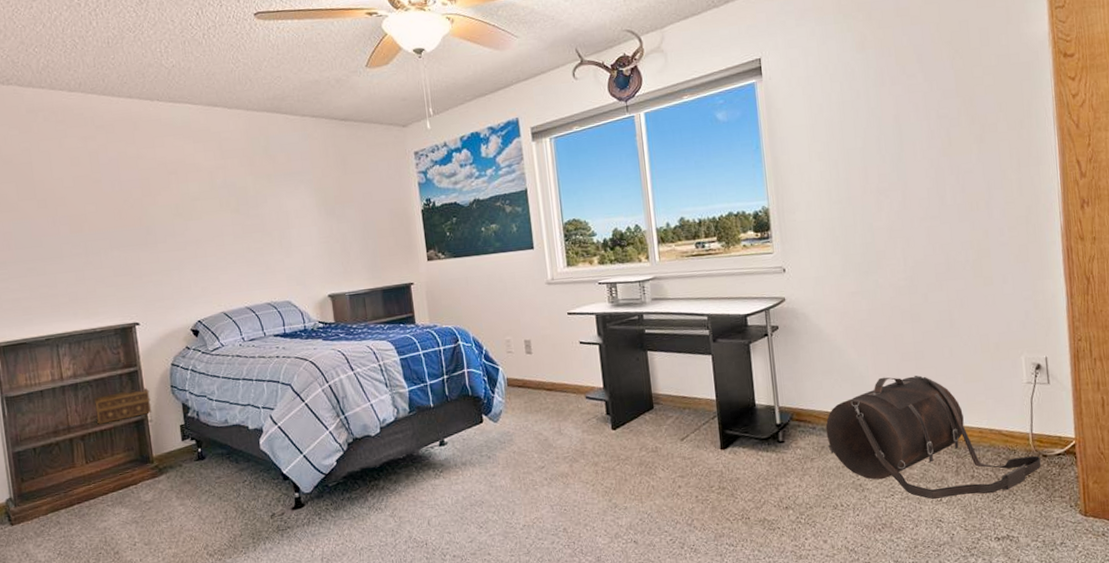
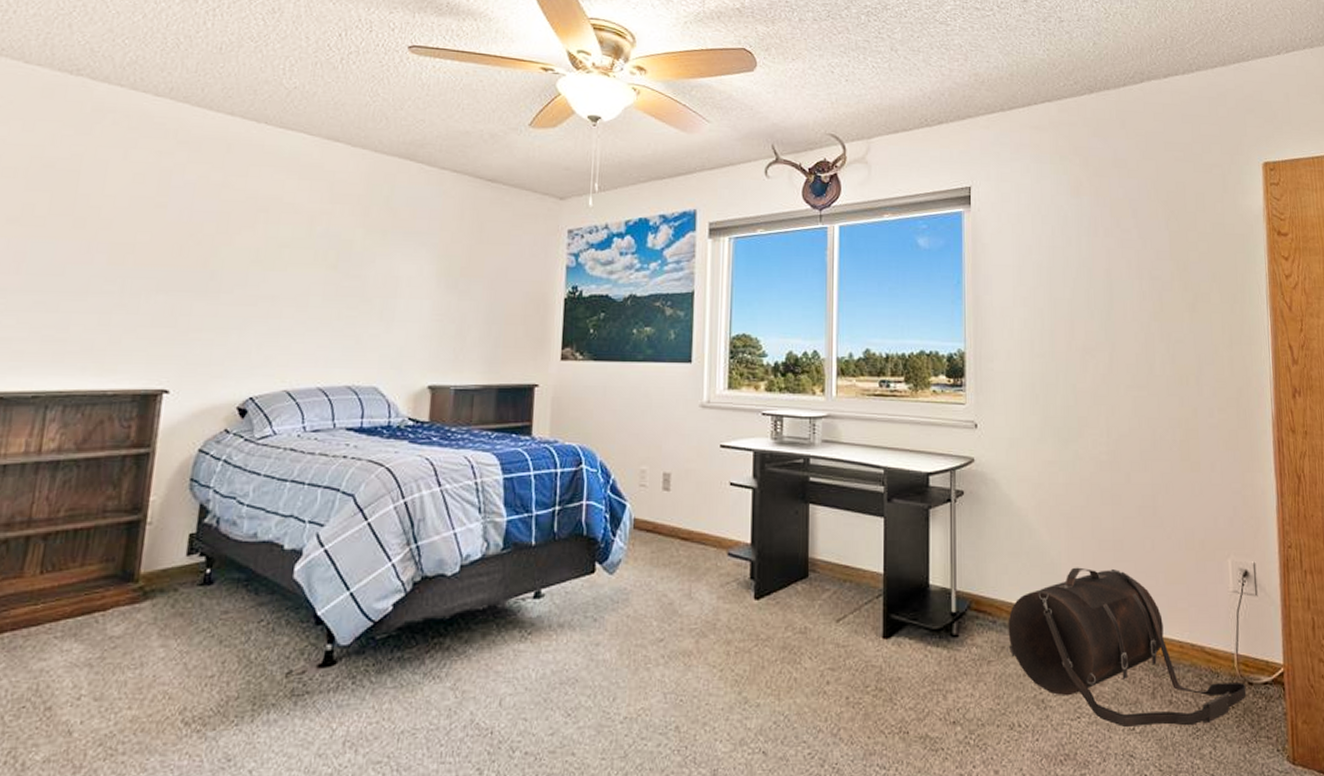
decorative box: present [94,387,152,424] -> none [73,477,159,520]

